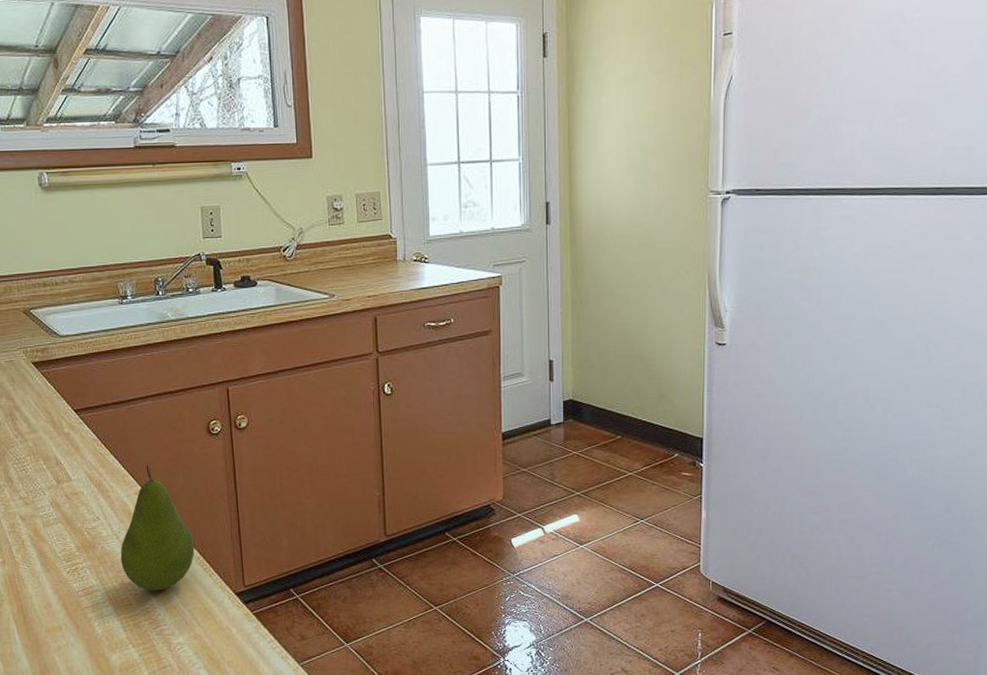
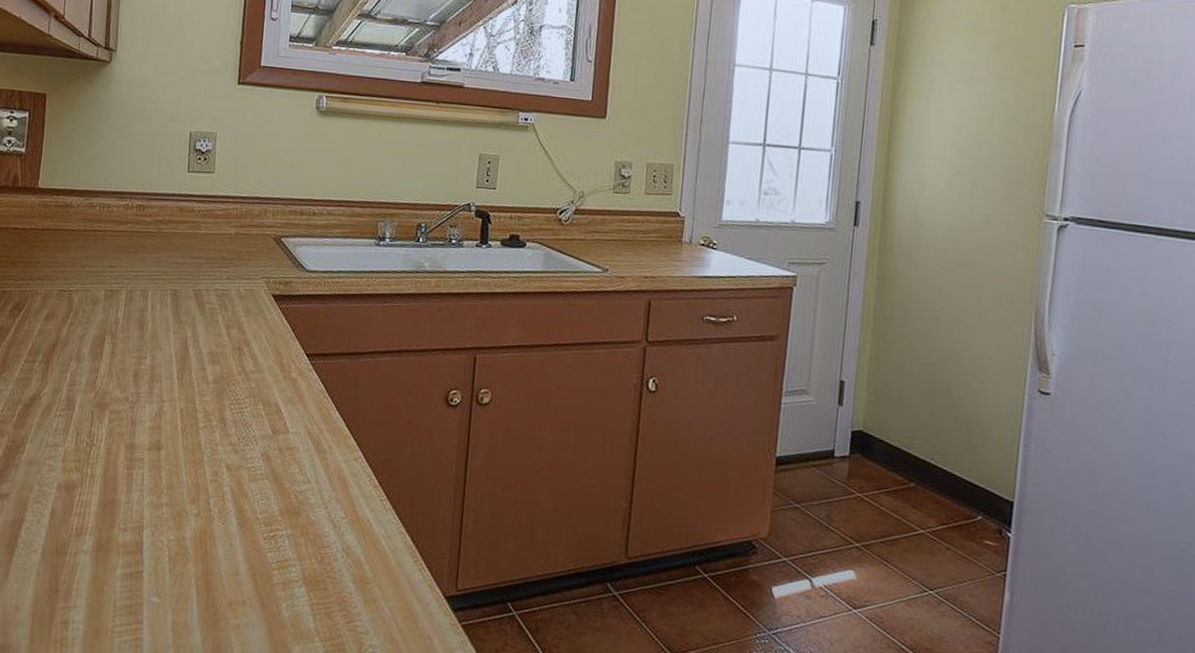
fruit: present [120,465,195,591] -> none [324,428,409,579]

